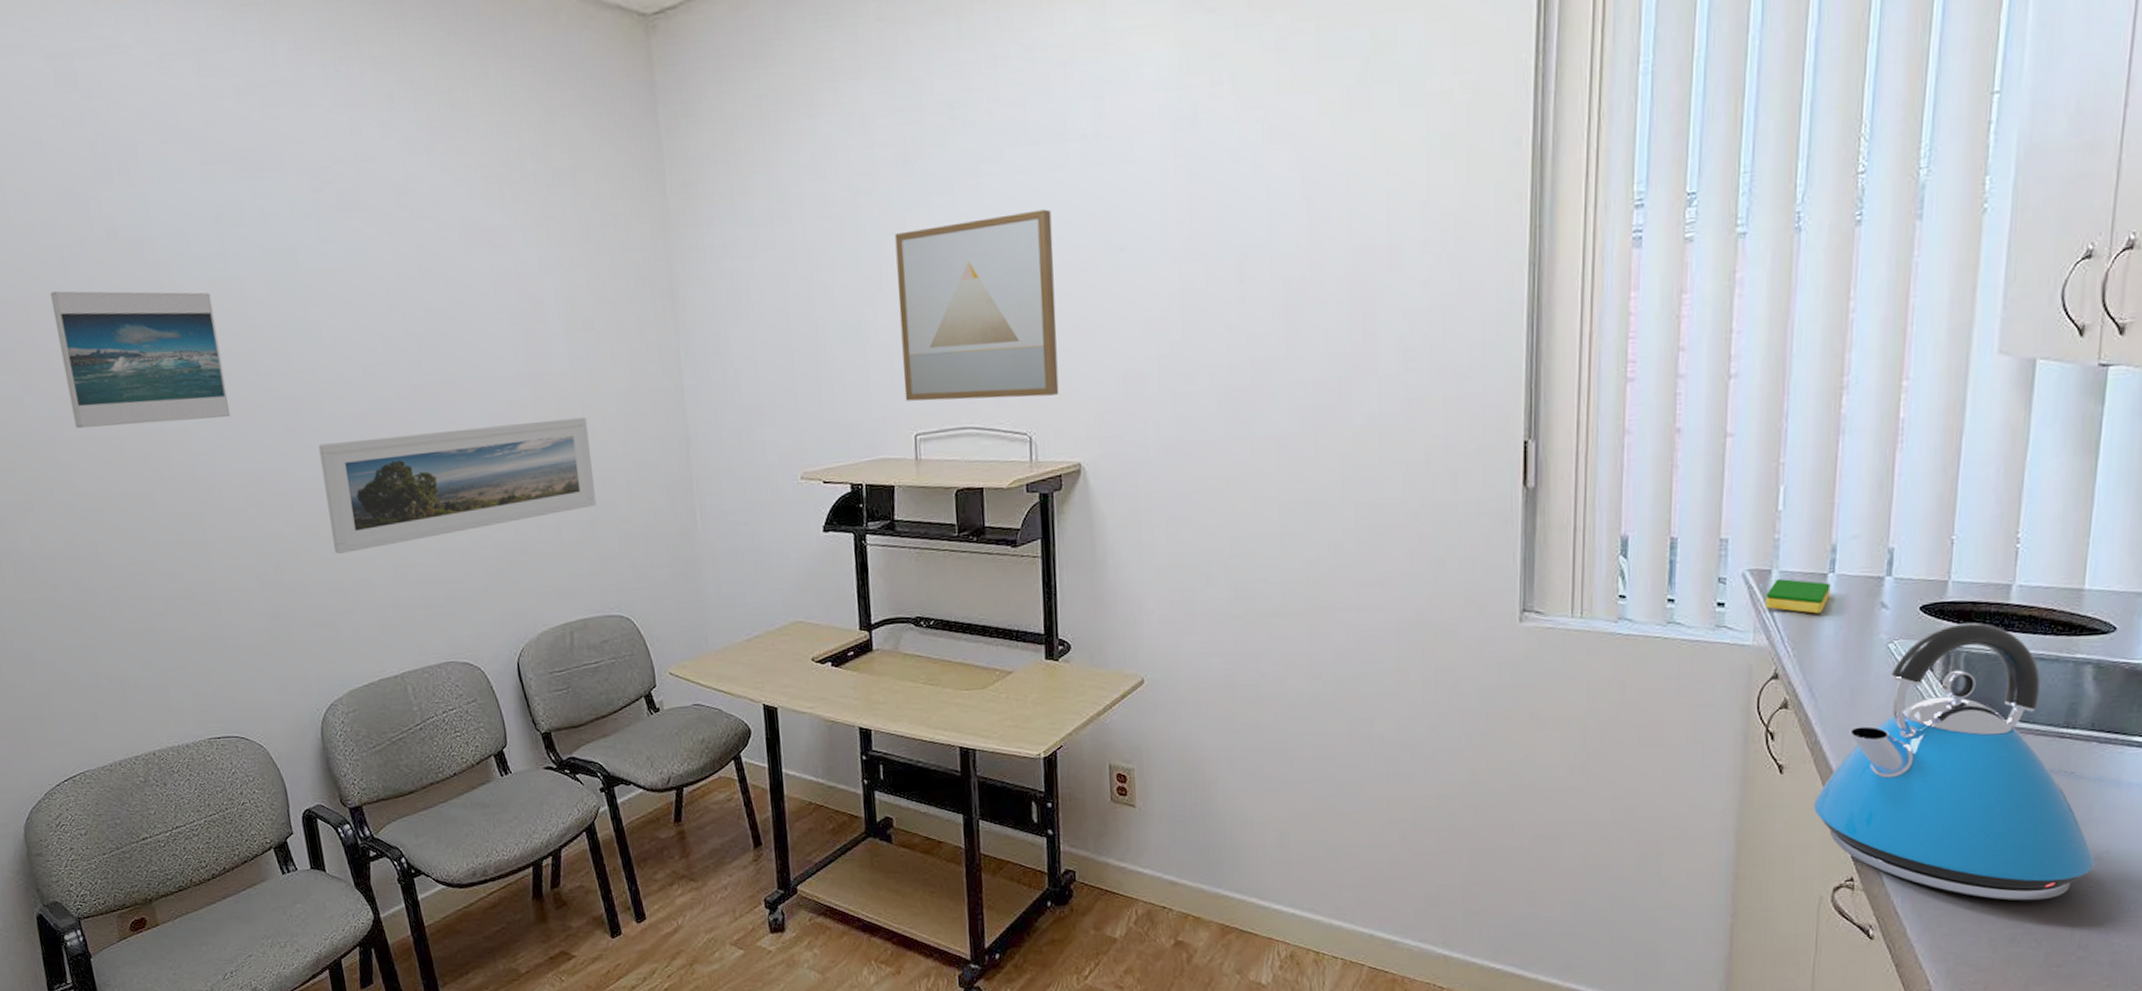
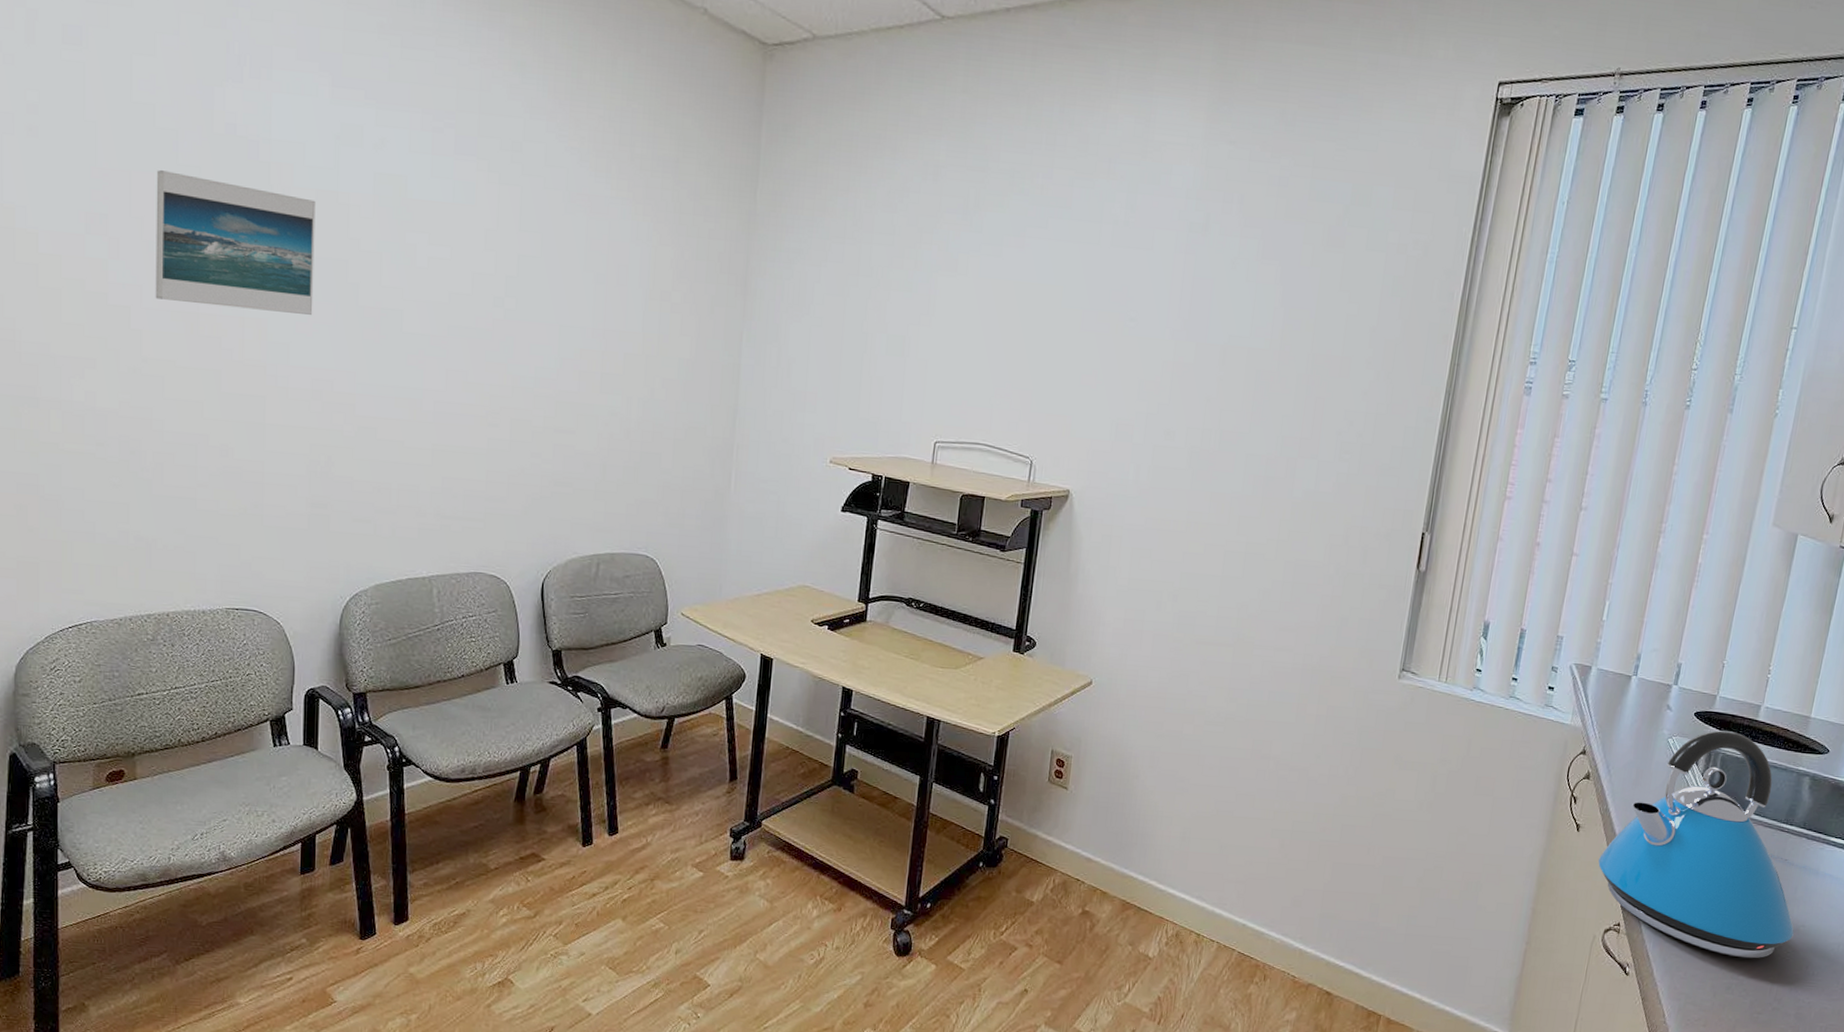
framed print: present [318,417,596,554] -> none [389,356,649,458]
wall art: present [894,209,1059,401] -> none [932,270,1079,430]
dish sponge: present [1765,579,1831,614] -> none [1583,675,1633,707]

